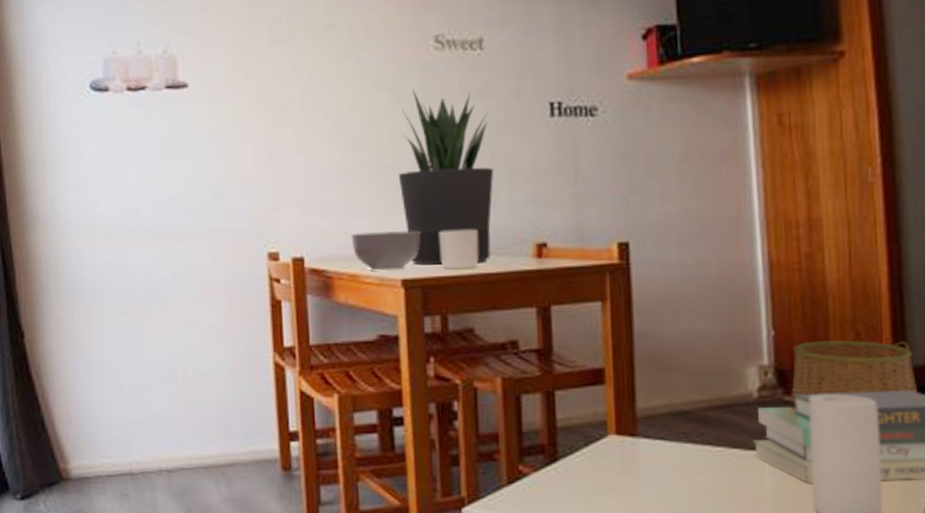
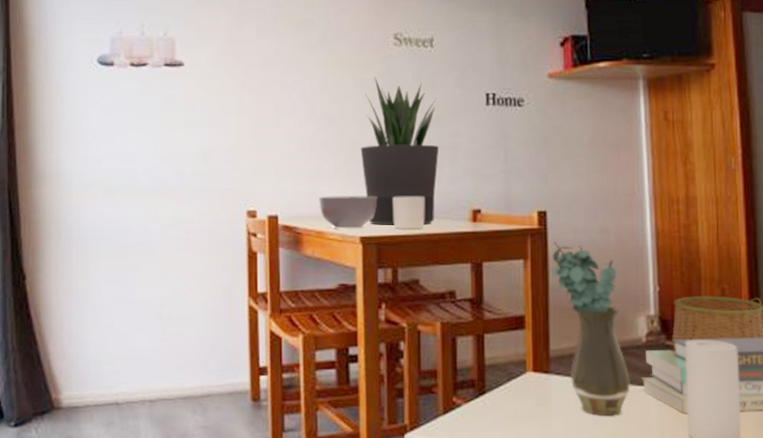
vase: none [637,278,739,486] -> present [551,241,630,416]

